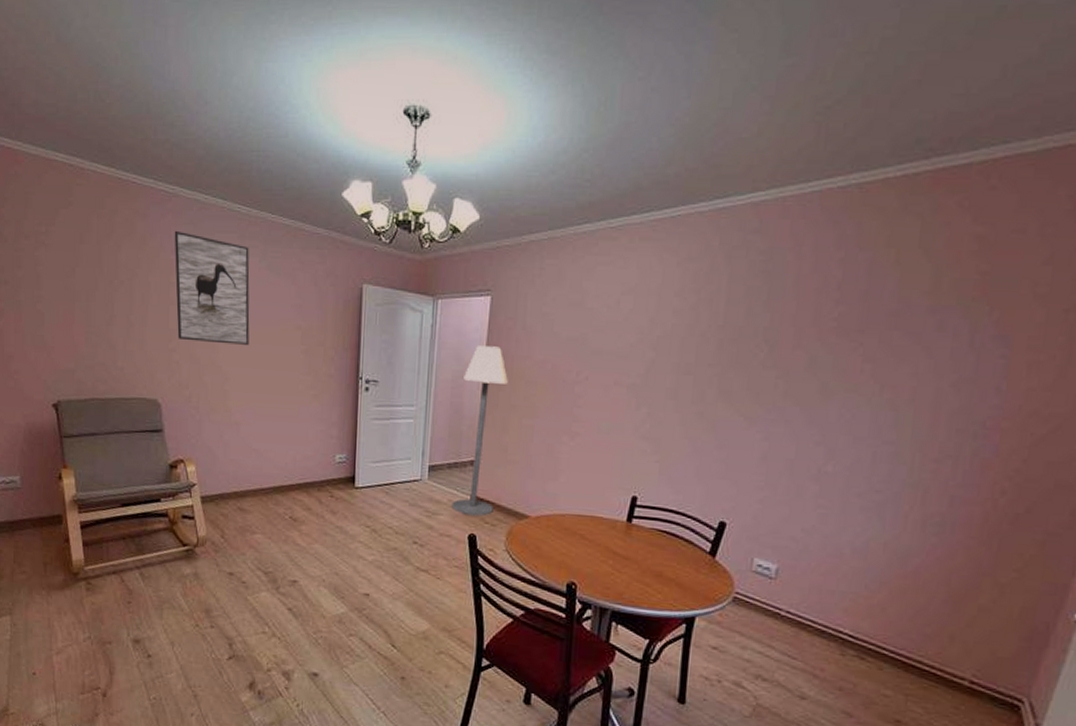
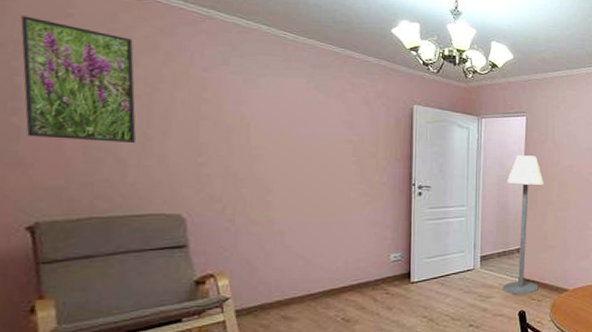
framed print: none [39,207,122,329] -> present [21,16,136,144]
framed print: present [174,230,250,345] -> none [207,50,297,158]

